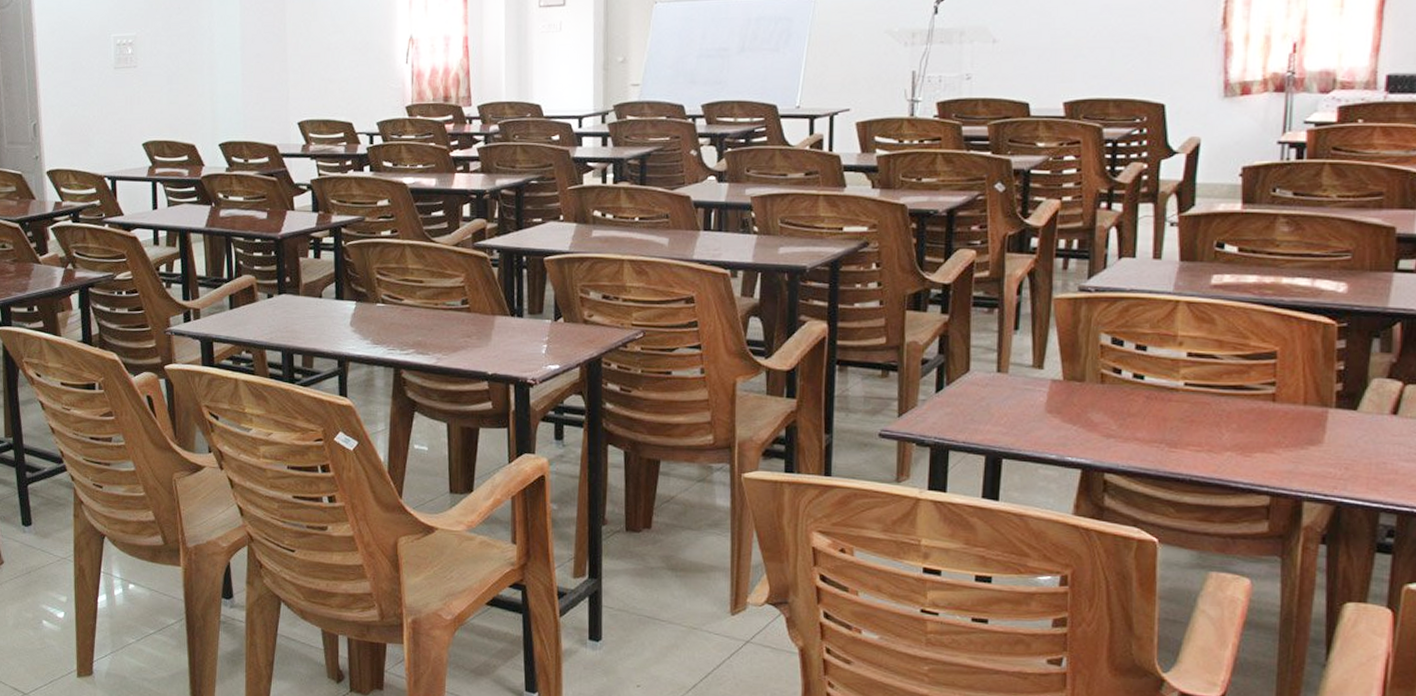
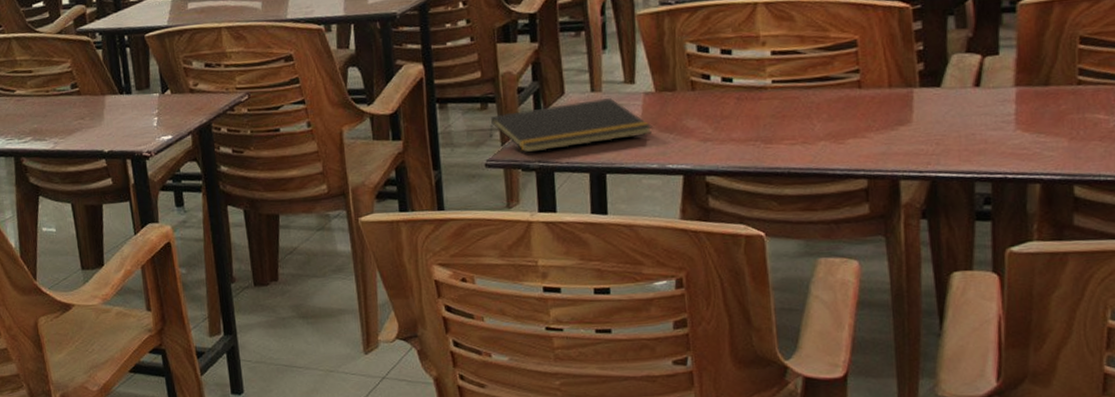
notepad: none [887,380,1056,428] -> present [489,98,653,153]

